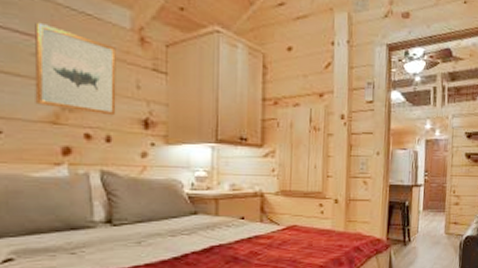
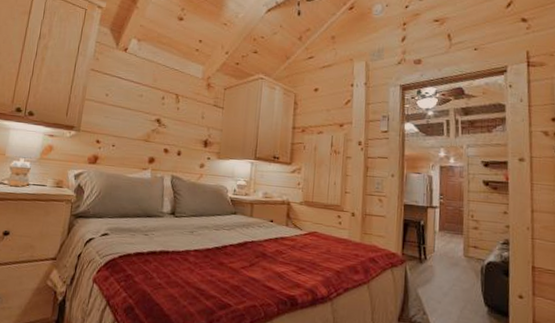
wall art: present [34,22,116,116] -> none [136,75,191,137]

